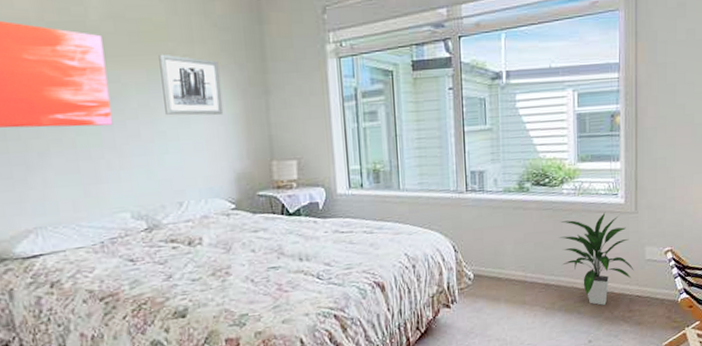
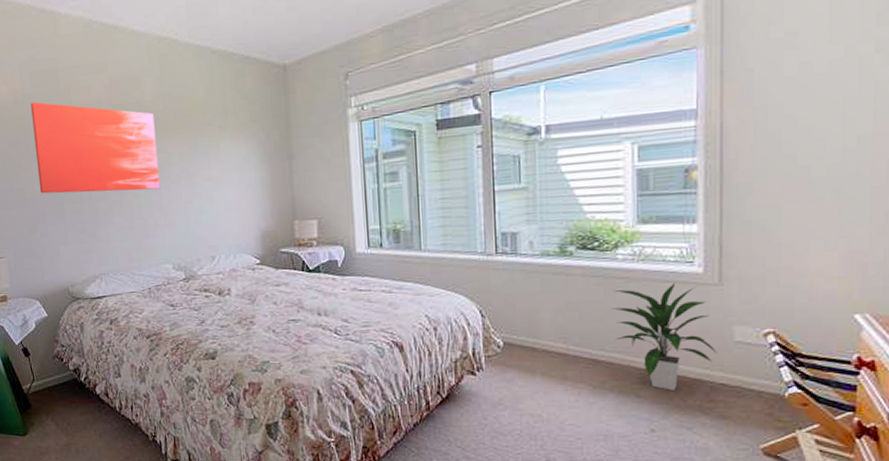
wall art: present [159,54,224,116] -> none [198,126,252,180]

